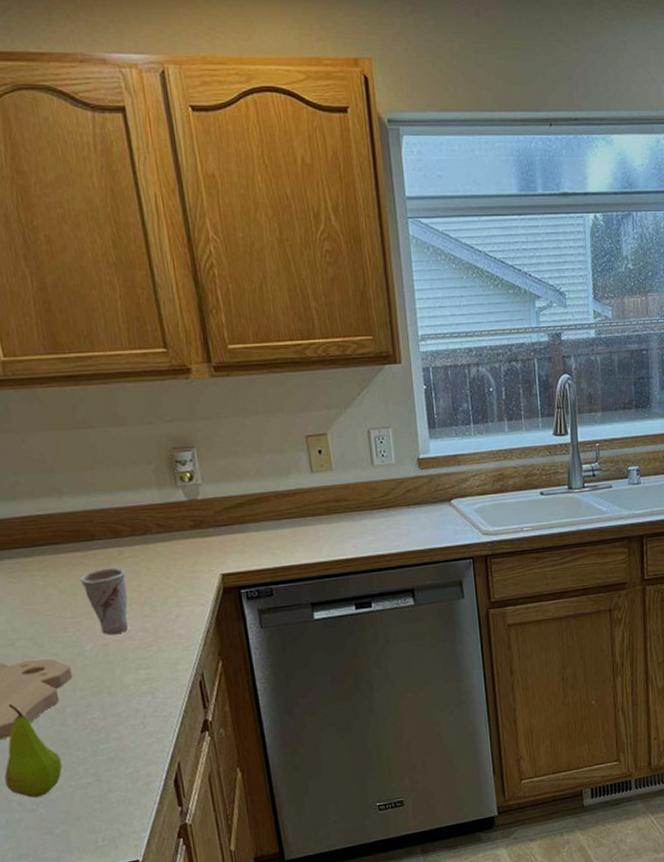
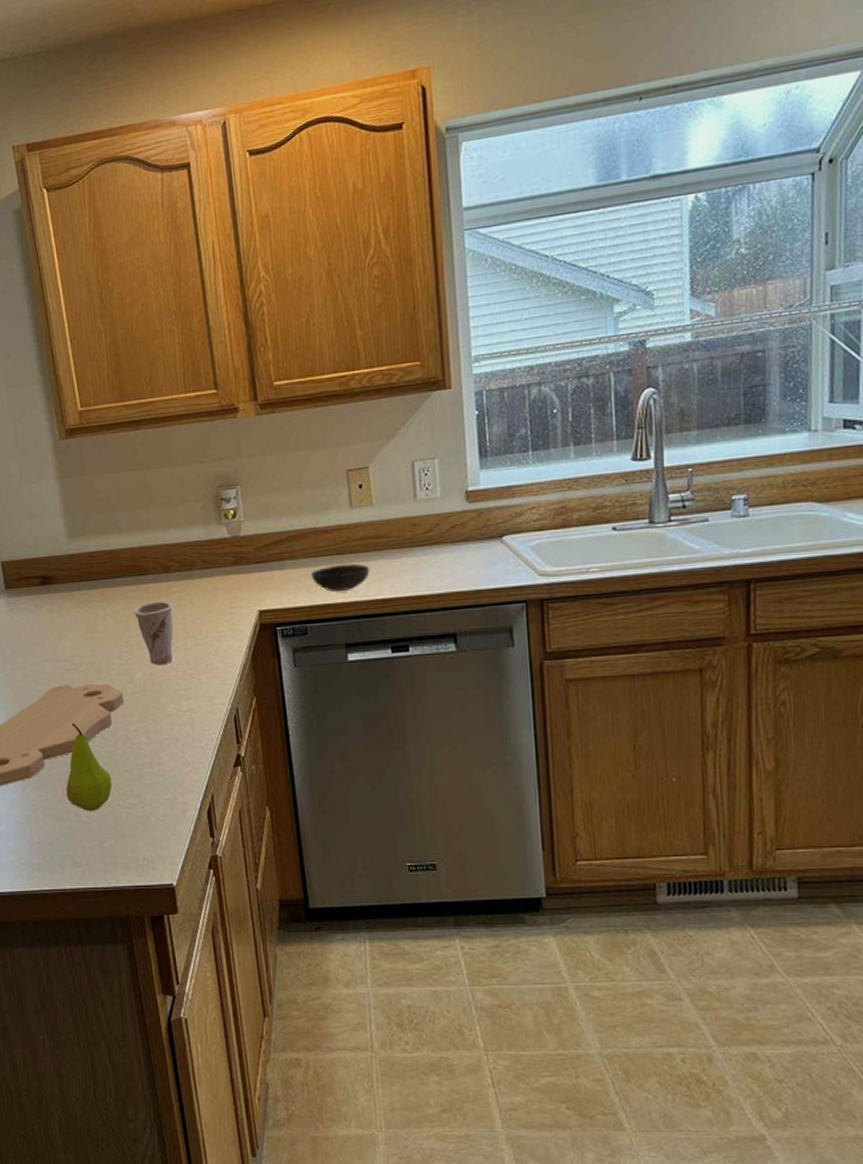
bowl: none [273,525,332,553] -> present [310,563,370,592]

